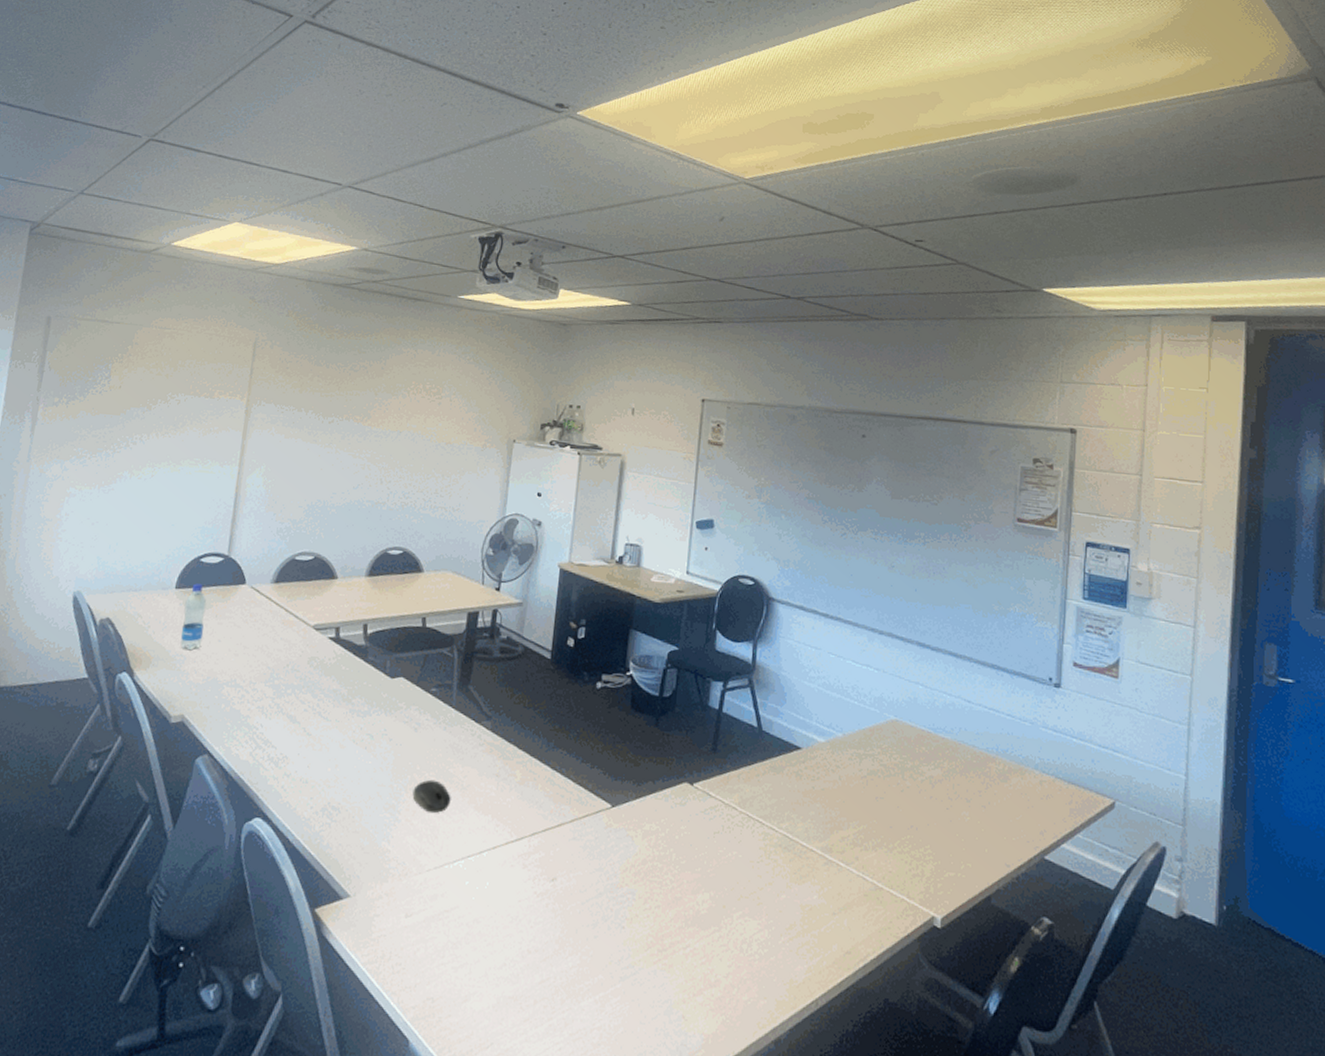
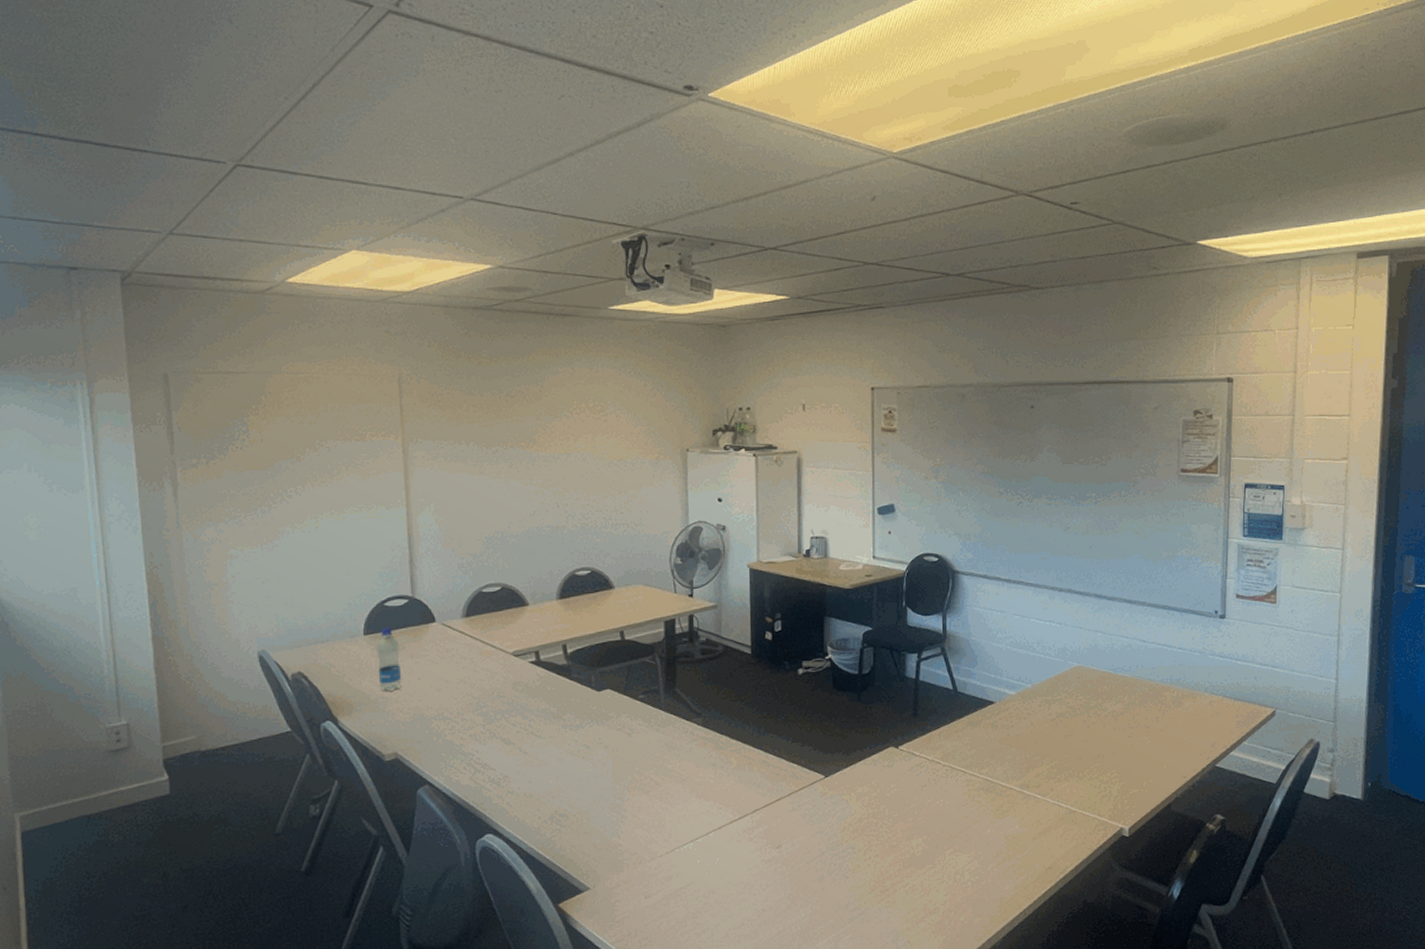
computer mouse: present [412,779,451,813] -> none [635,777,673,806]

